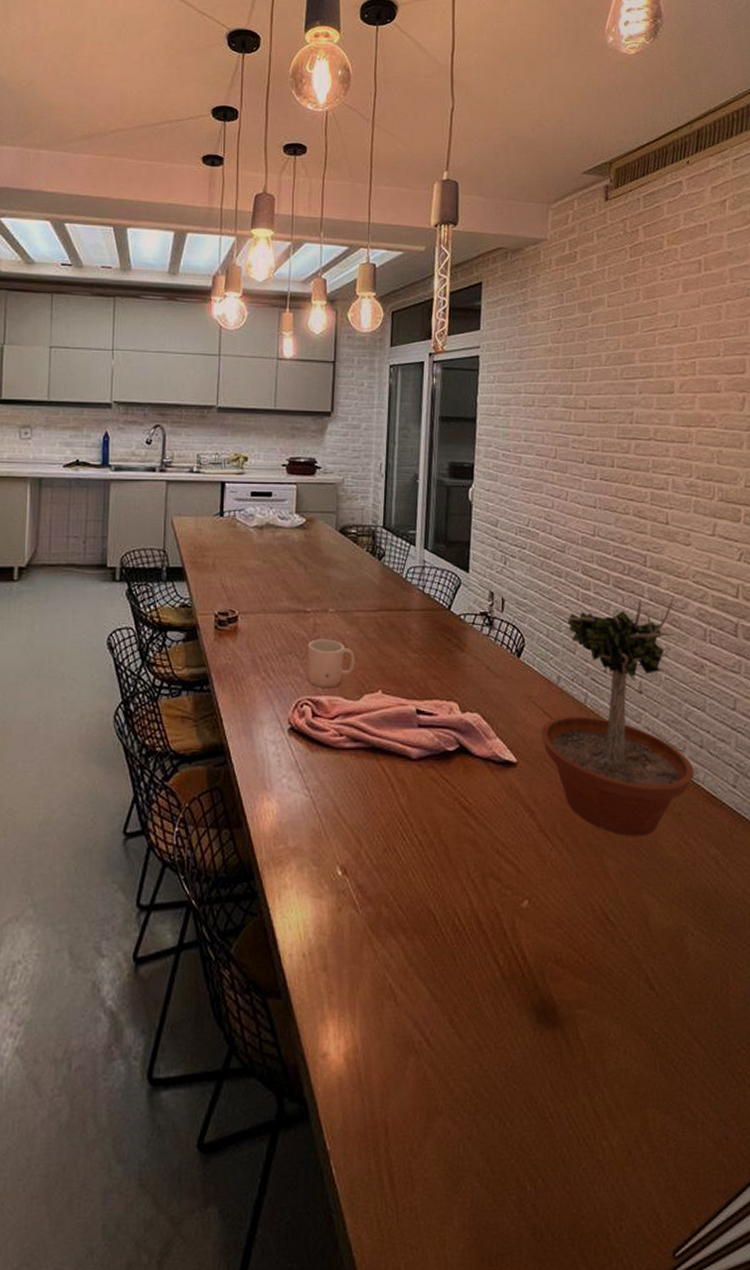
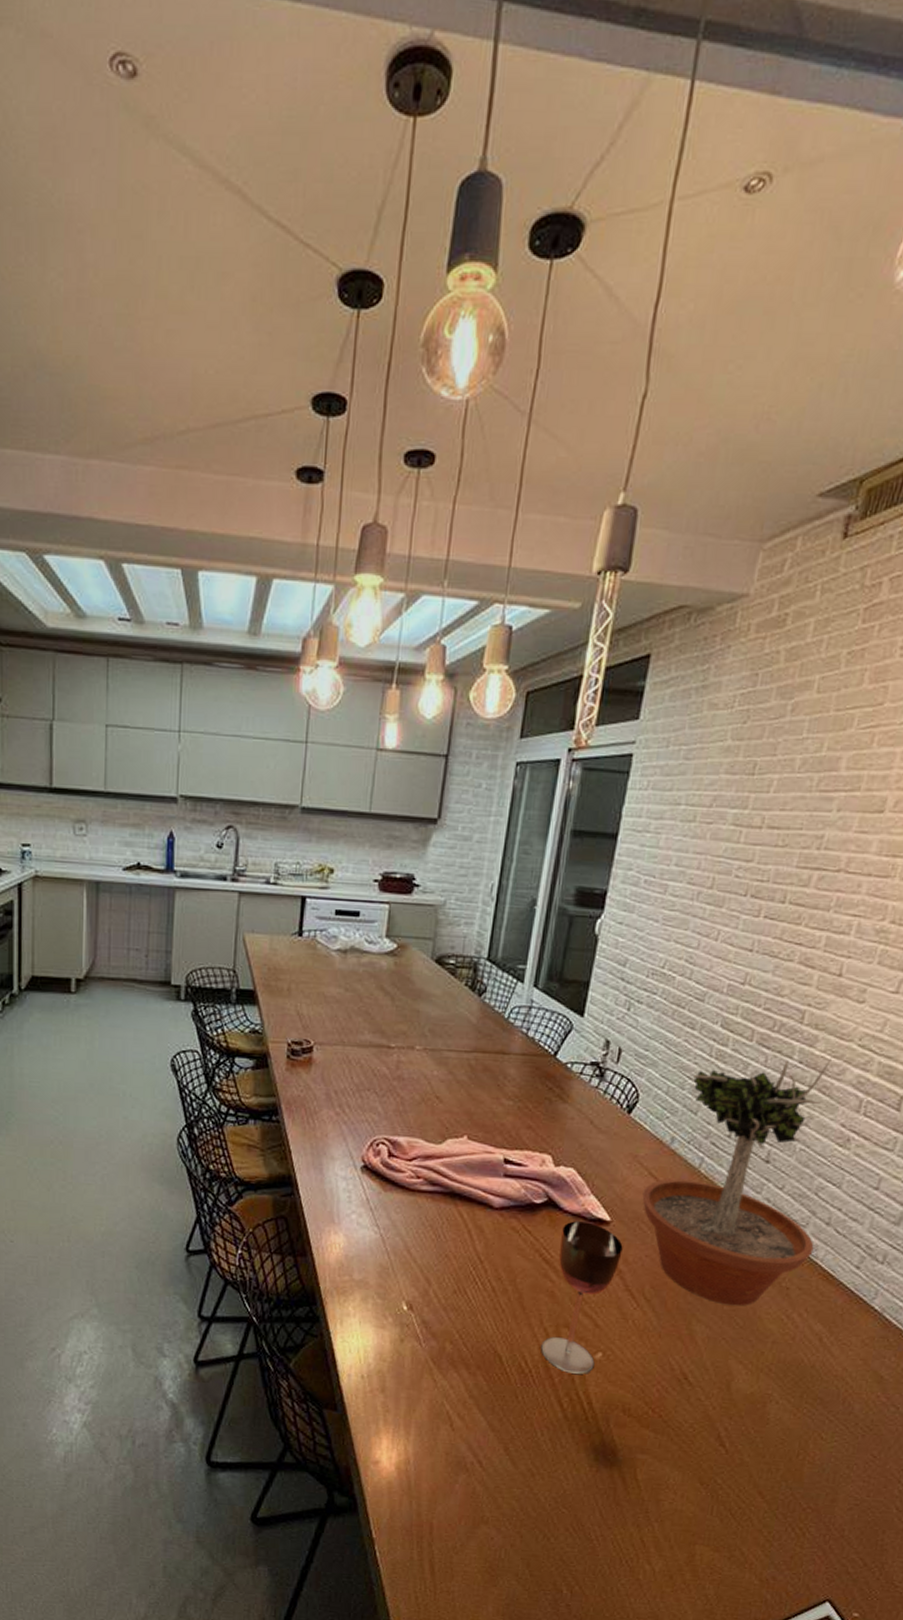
mug: present [307,639,355,688] -> none [386,1077,441,1129]
wineglass: none [471,765,532,927] -> present [541,1221,623,1375]

